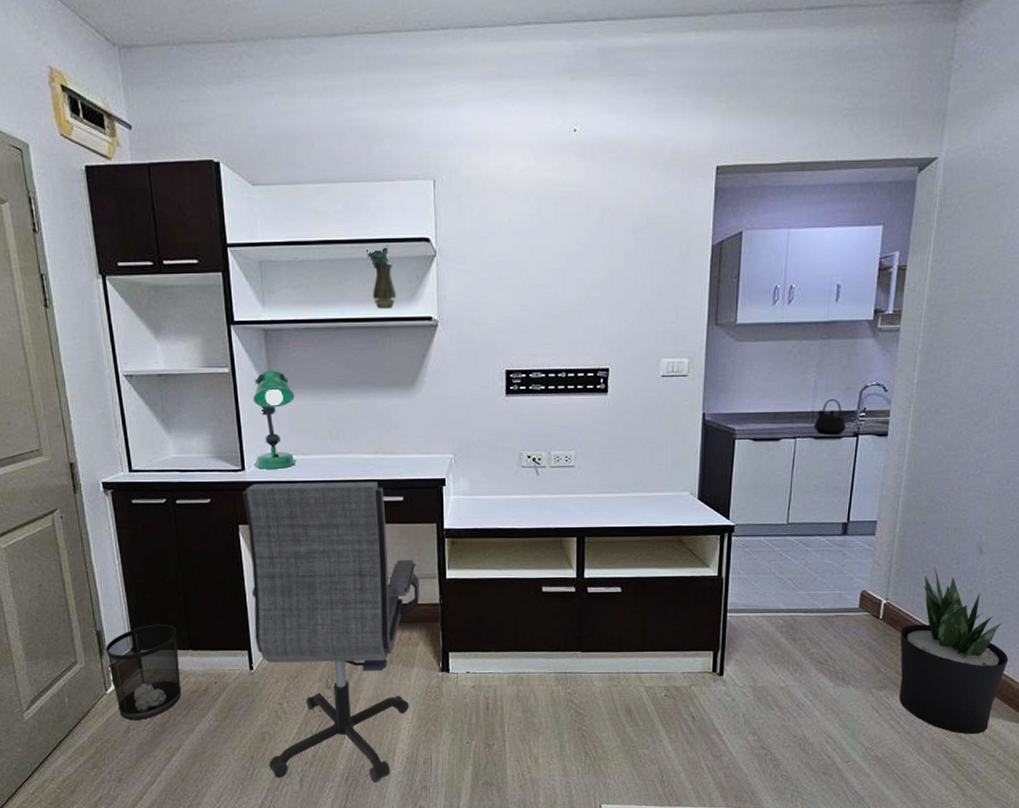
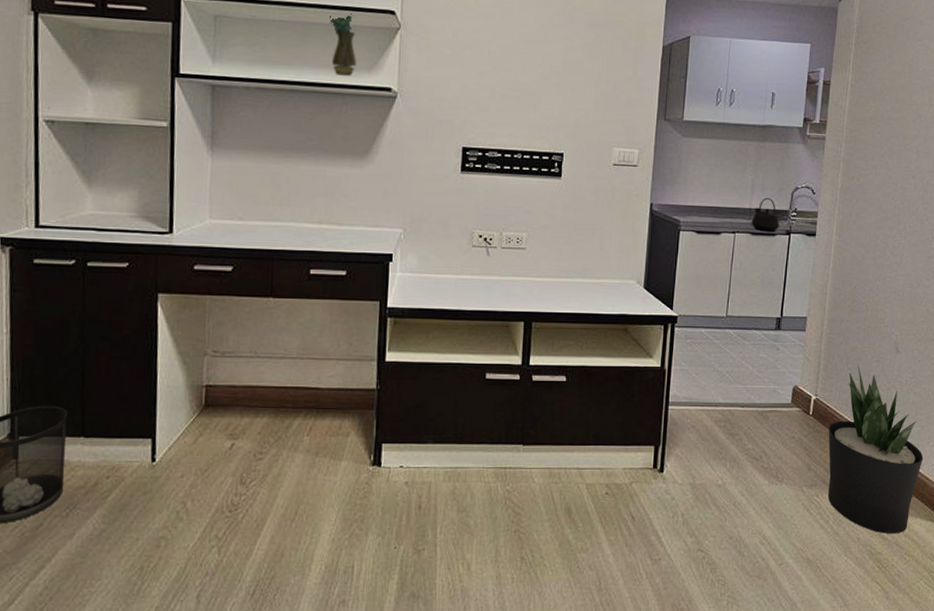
office chair: present [243,482,420,782] -> none [161,248,356,597]
desk lamp: present [252,370,297,469] -> none [185,128,238,234]

